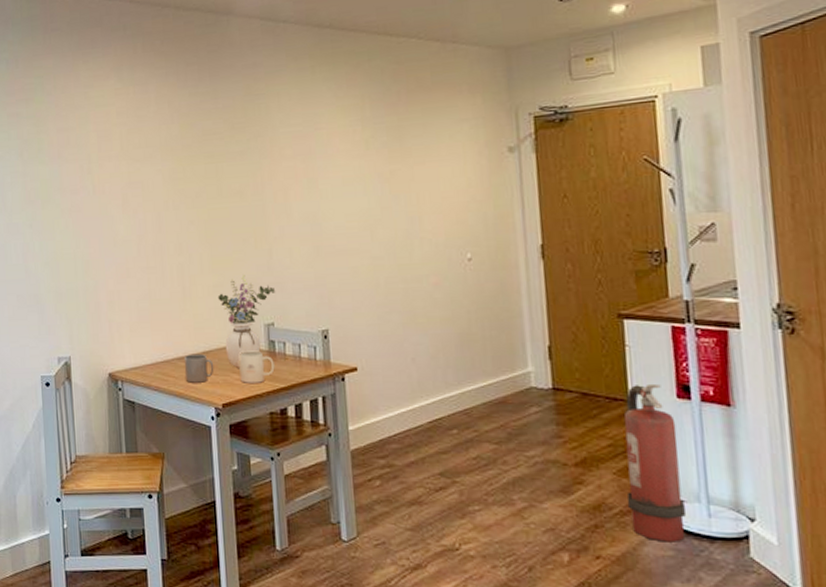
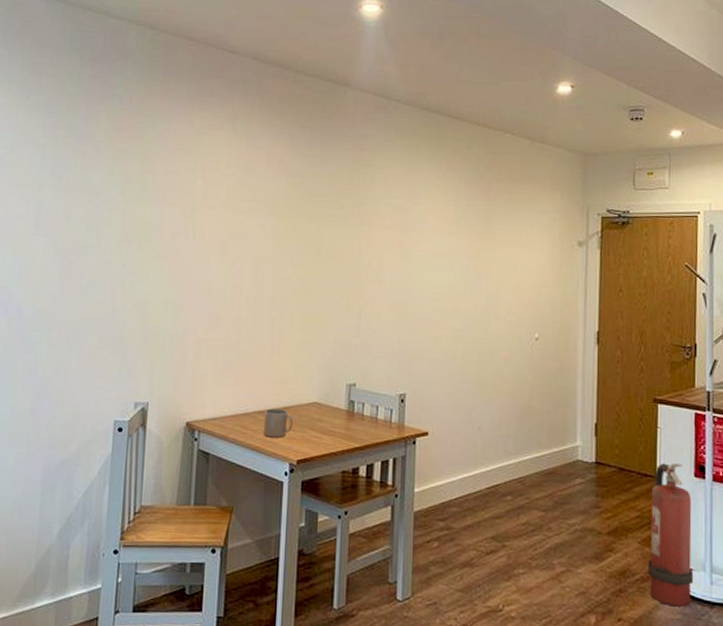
bouquet: present [217,275,276,368] -> none [304,335,361,425]
mug: present [238,350,275,383] -> none [317,409,352,442]

